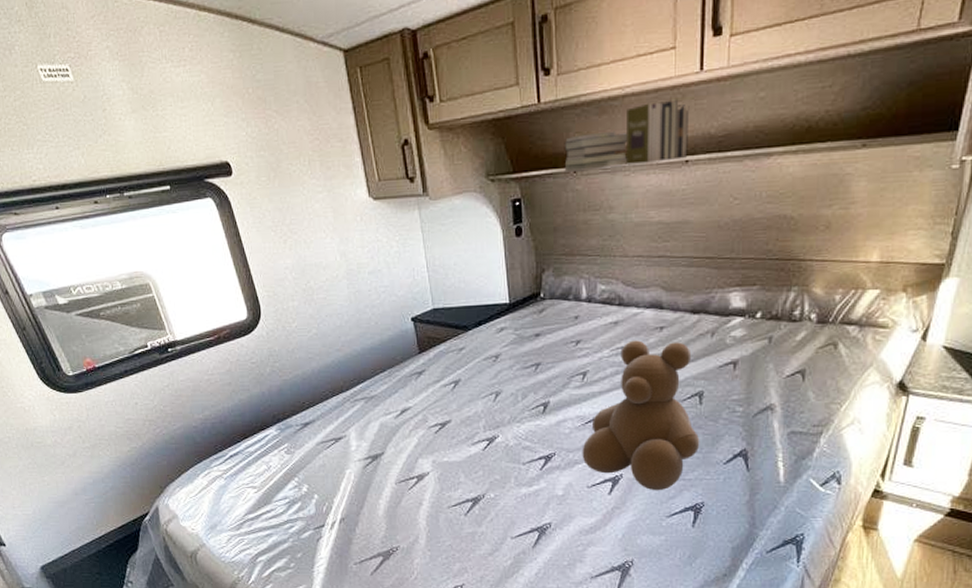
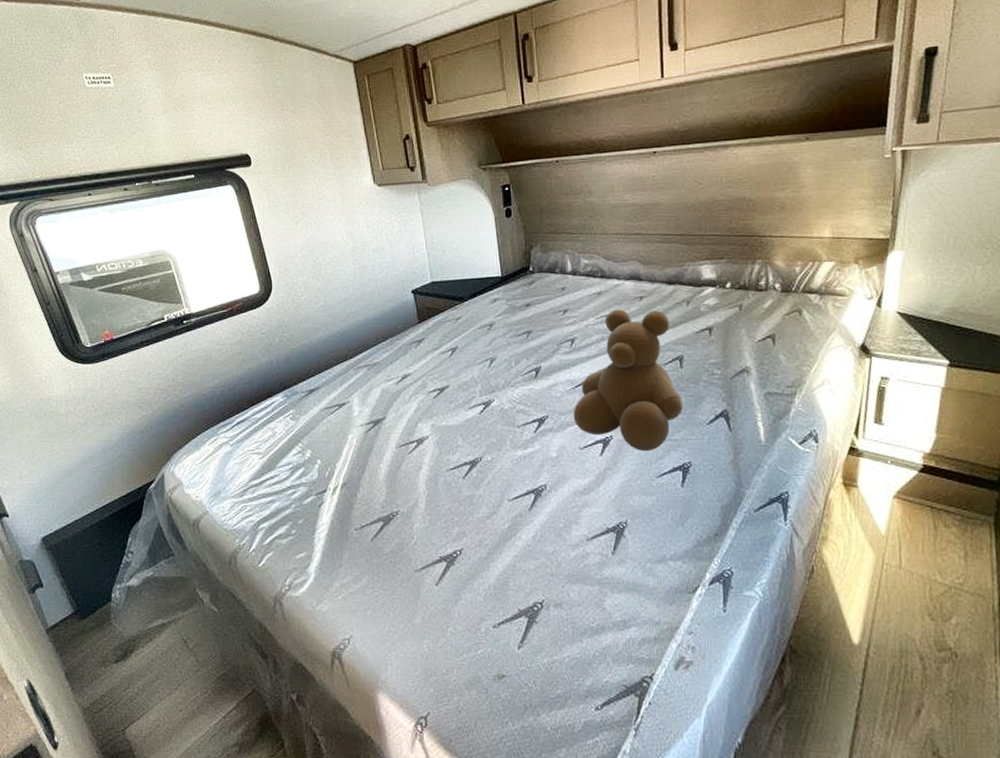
books: present [564,131,628,172] -> none [546,127,604,162]
books: present [627,99,690,166] -> none [600,101,655,156]

